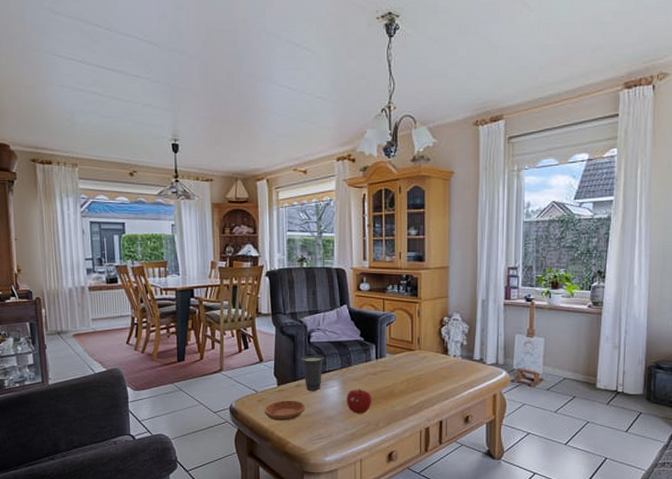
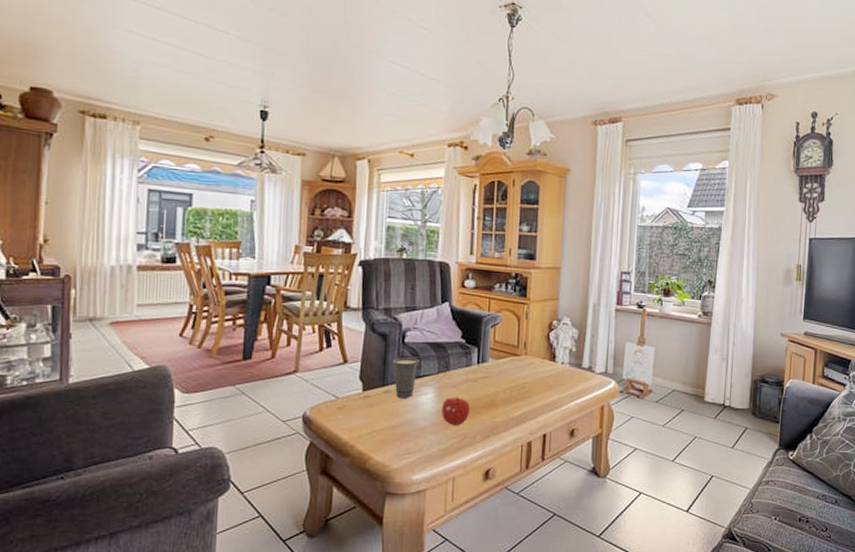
saucer: present [264,400,305,421] -> none [344,408,393,433]

